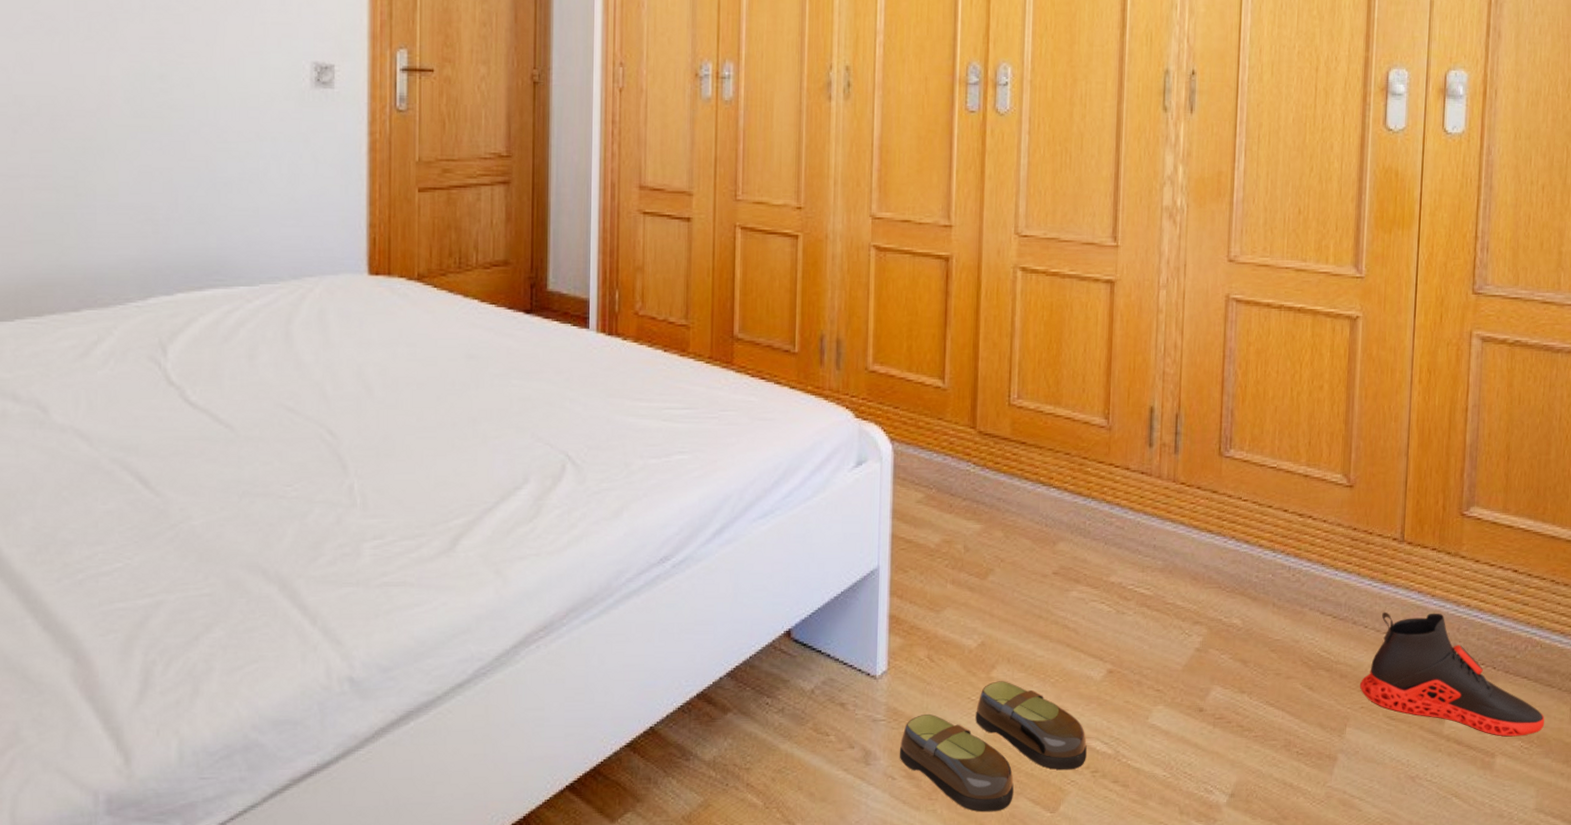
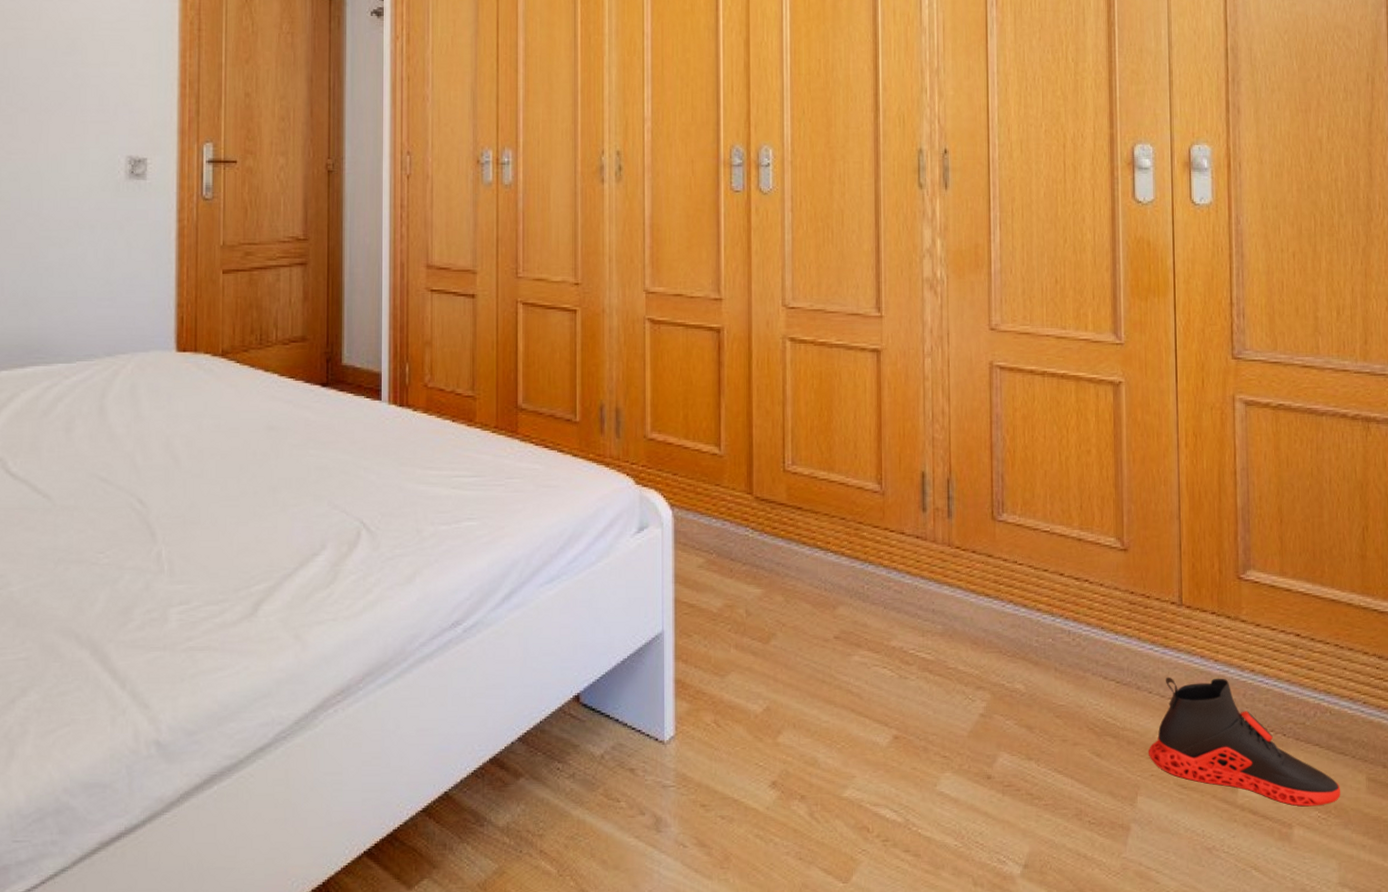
slippers: present [899,681,1087,813] -> none [689,746,876,882]

